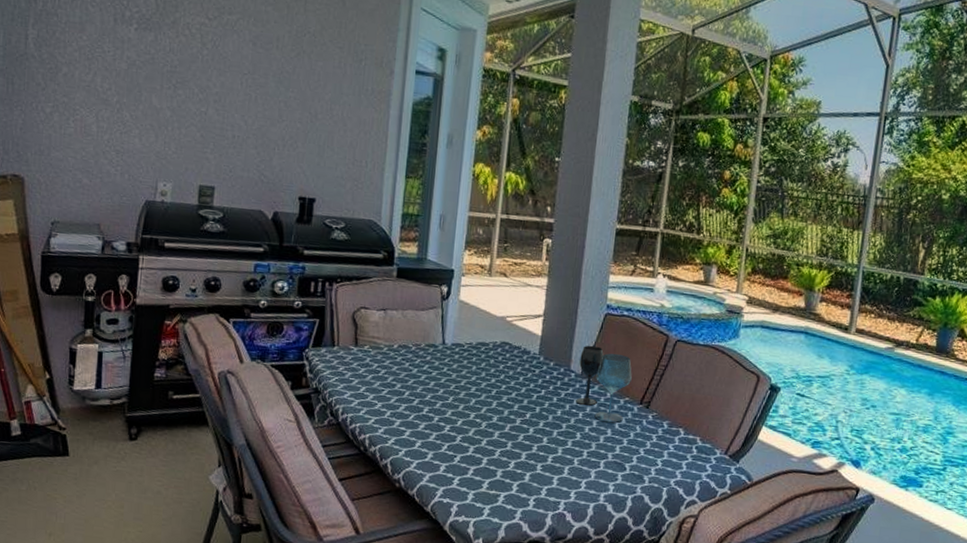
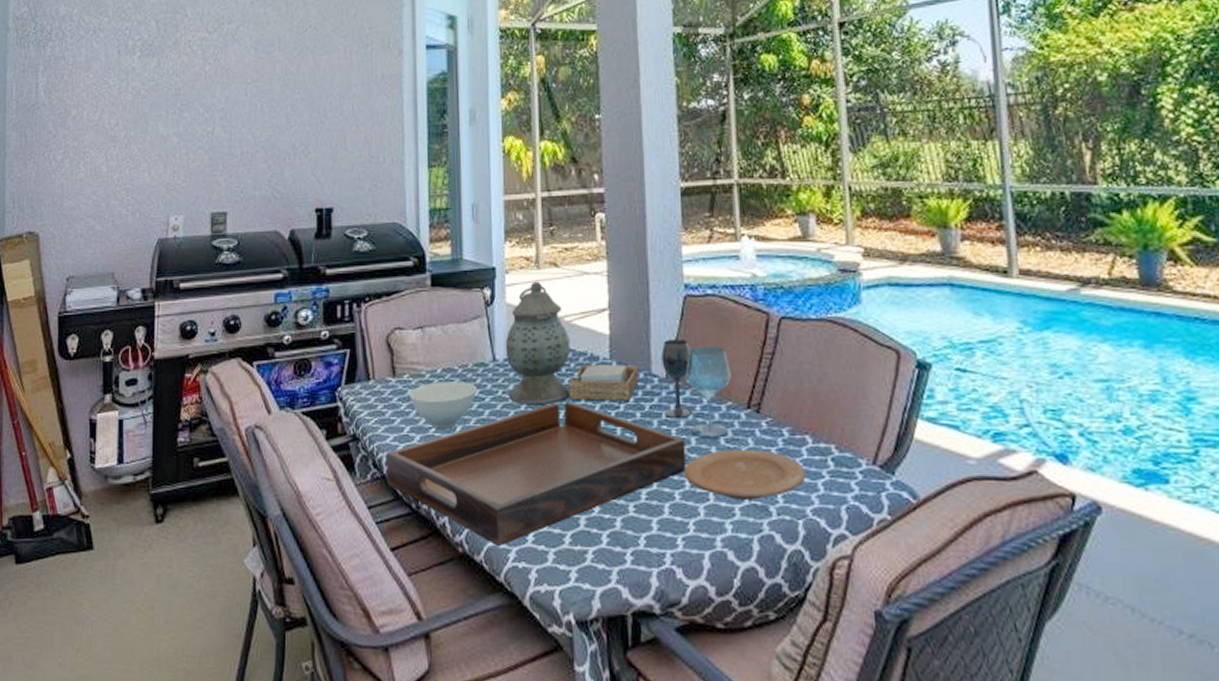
serving tray: none [341,382,589,485] -> present [386,401,687,546]
bowl: none [367,355,426,393] -> present [409,381,477,429]
lantern: none [452,285,509,384] -> present [505,281,571,405]
napkin holder: none [502,356,561,388] -> present [569,363,639,401]
plate: none [583,432,675,471] -> present [683,448,806,500]

